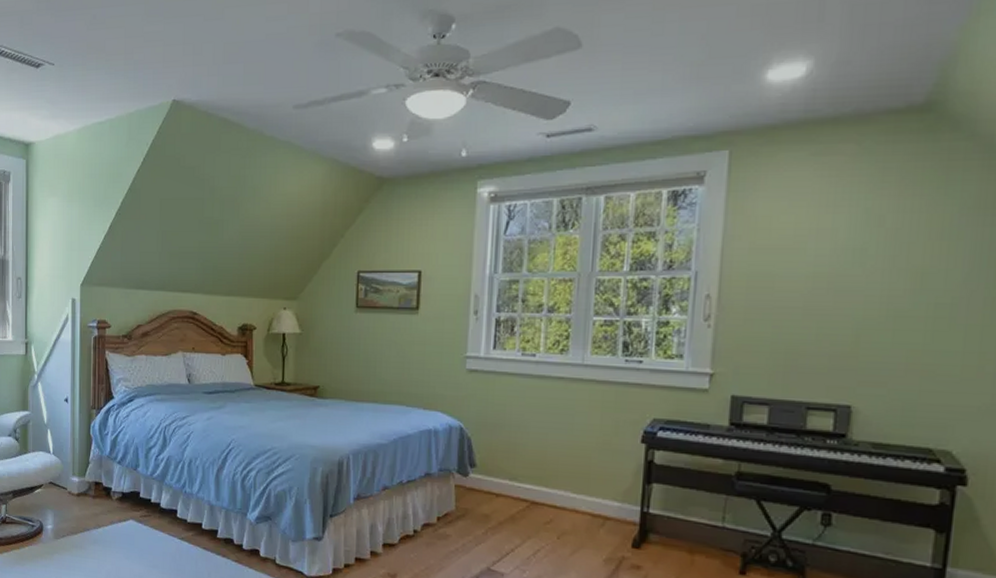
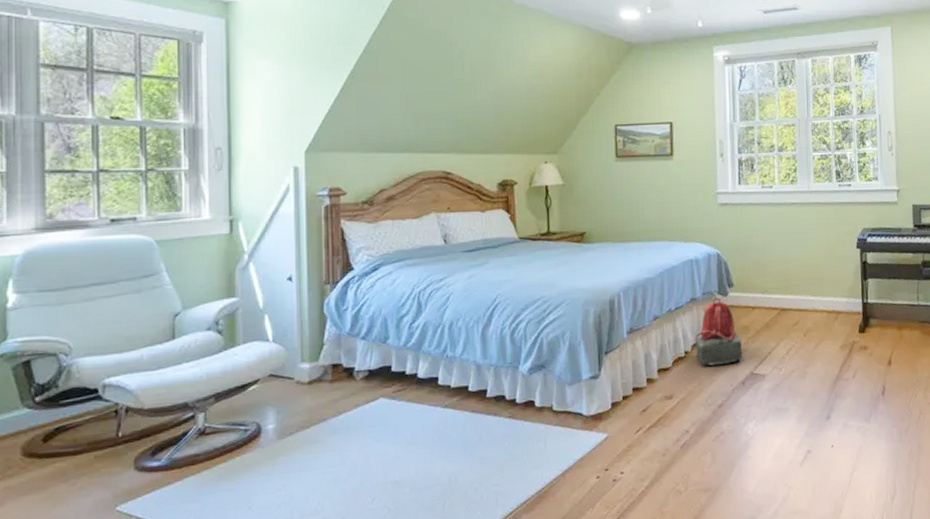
backpack: none [425,477,481,553] -> present [694,298,743,366]

